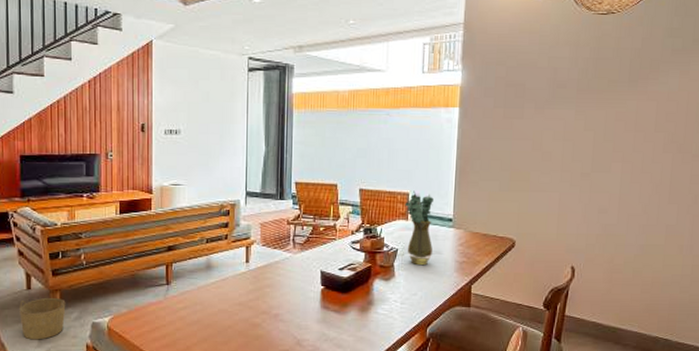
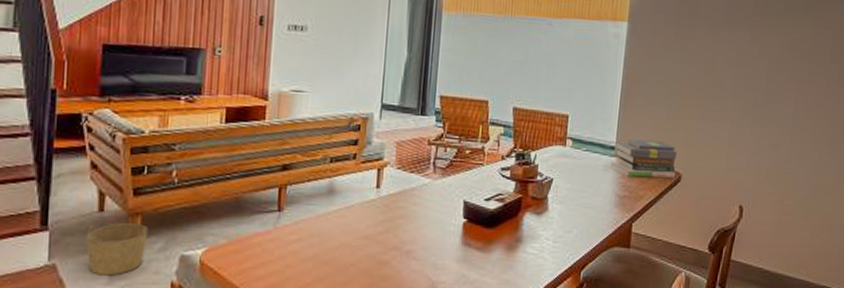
vase: present [405,190,433,266] -> none [563,112,595,199]
books: none [448,212,510,246] -> present [609,139,677,179]

